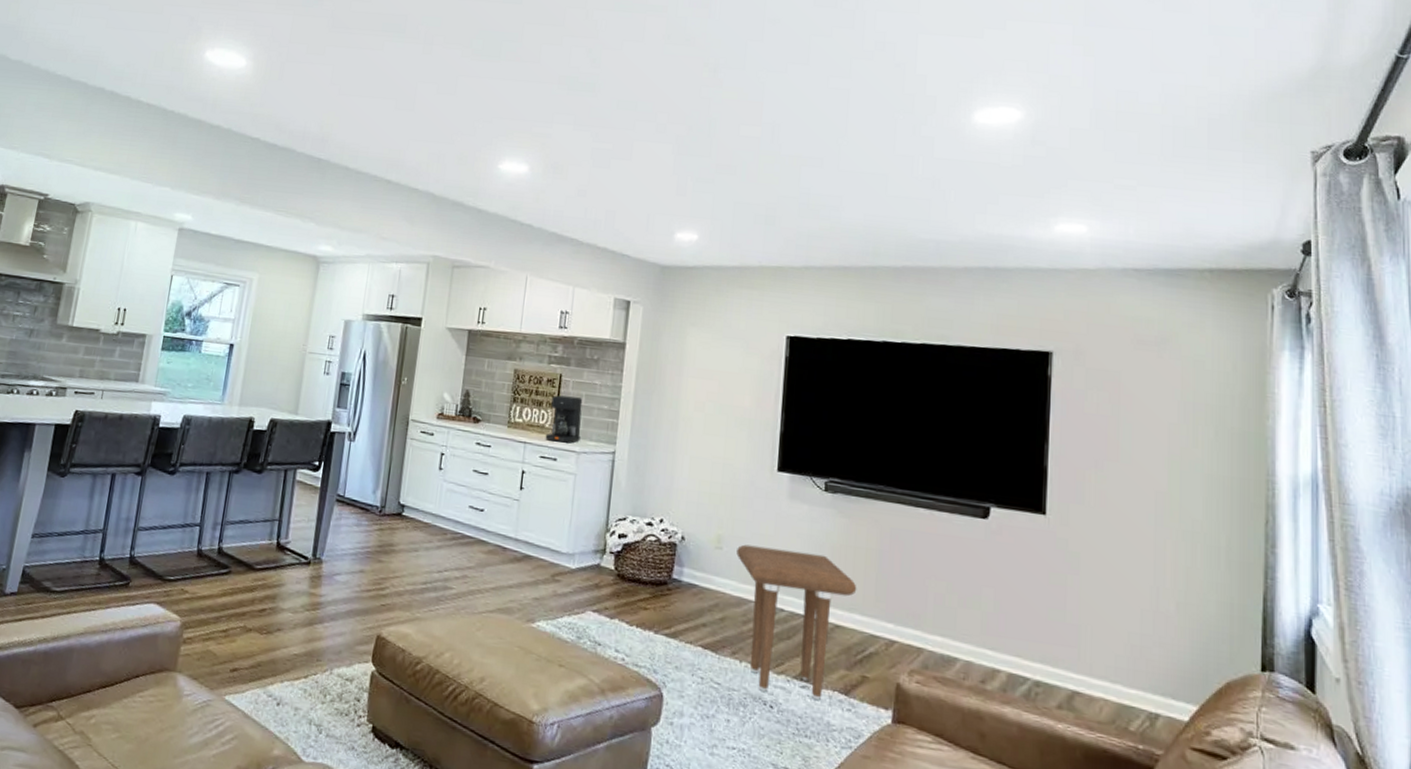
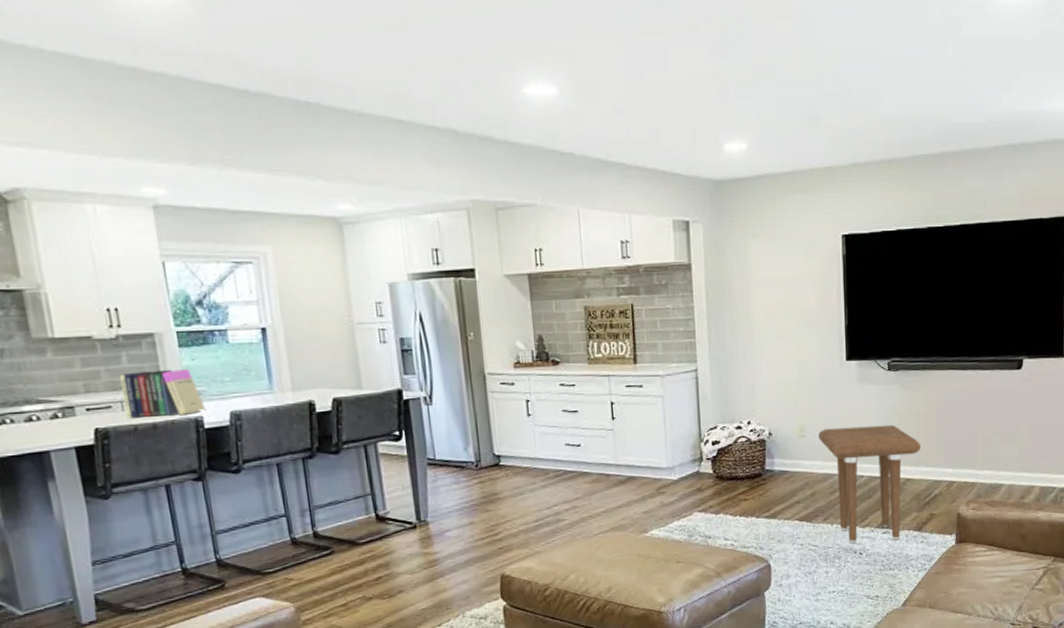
books: none [102,365,166,412] -> present [120,368,207,419]
coffee maker: present [545,395,583,443] -> none [627,324,662,370]

